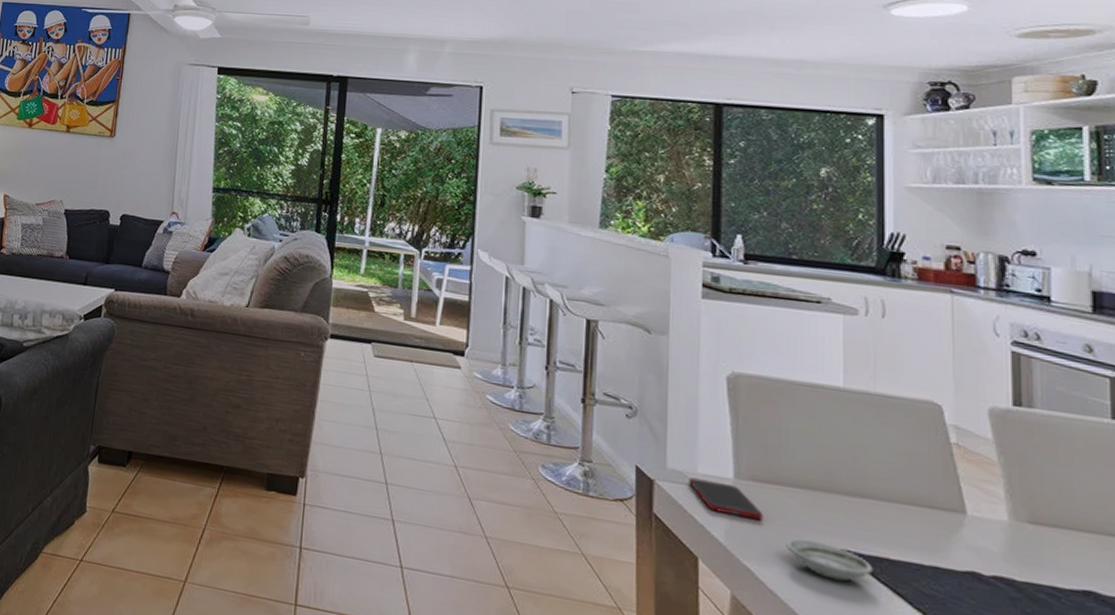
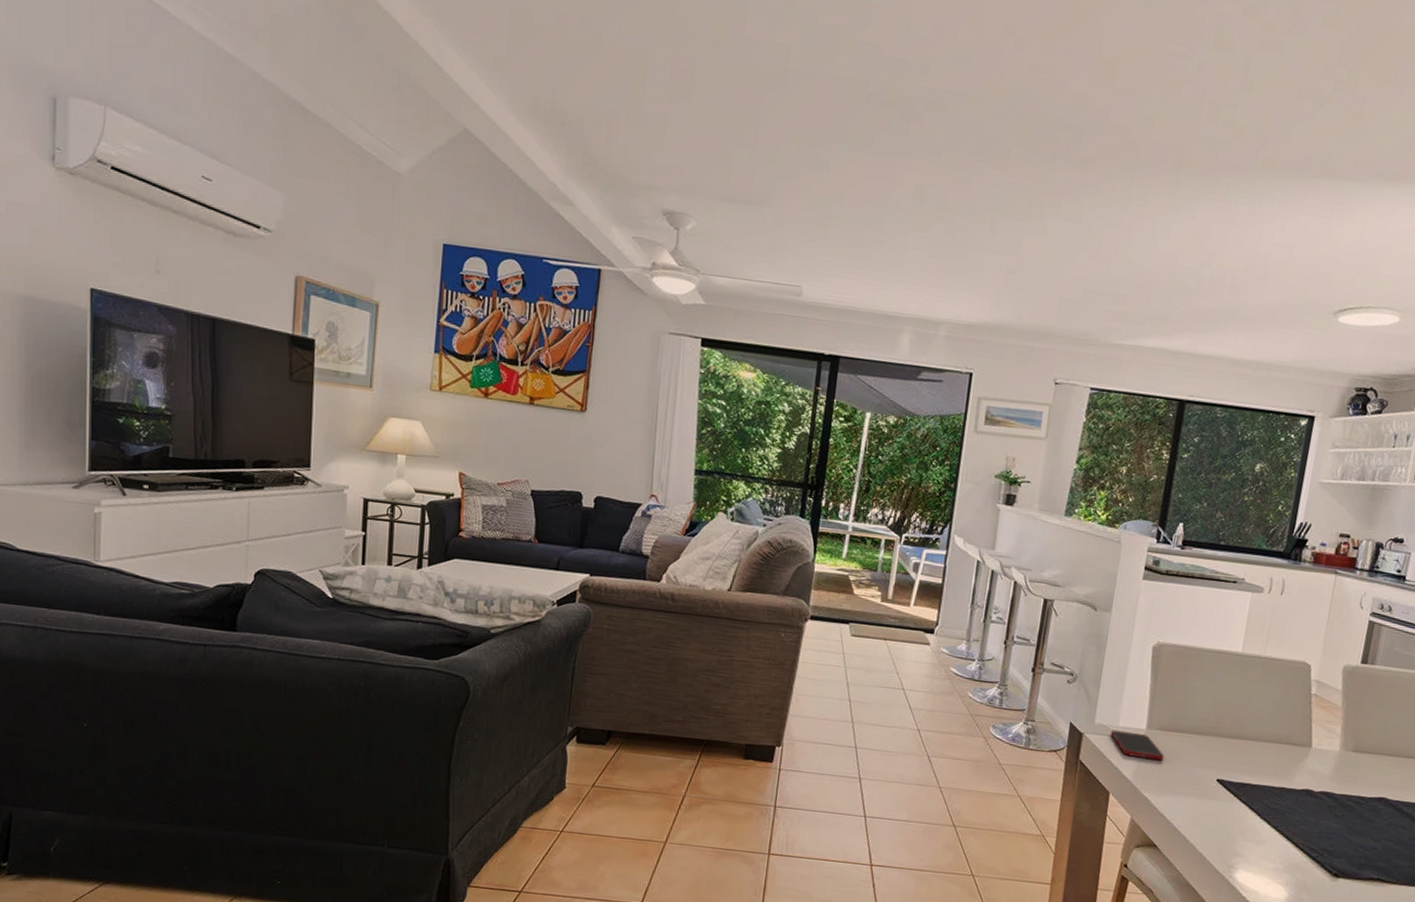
saucer: present [786,538,873,582] -> none [1177,772,1238,803]

